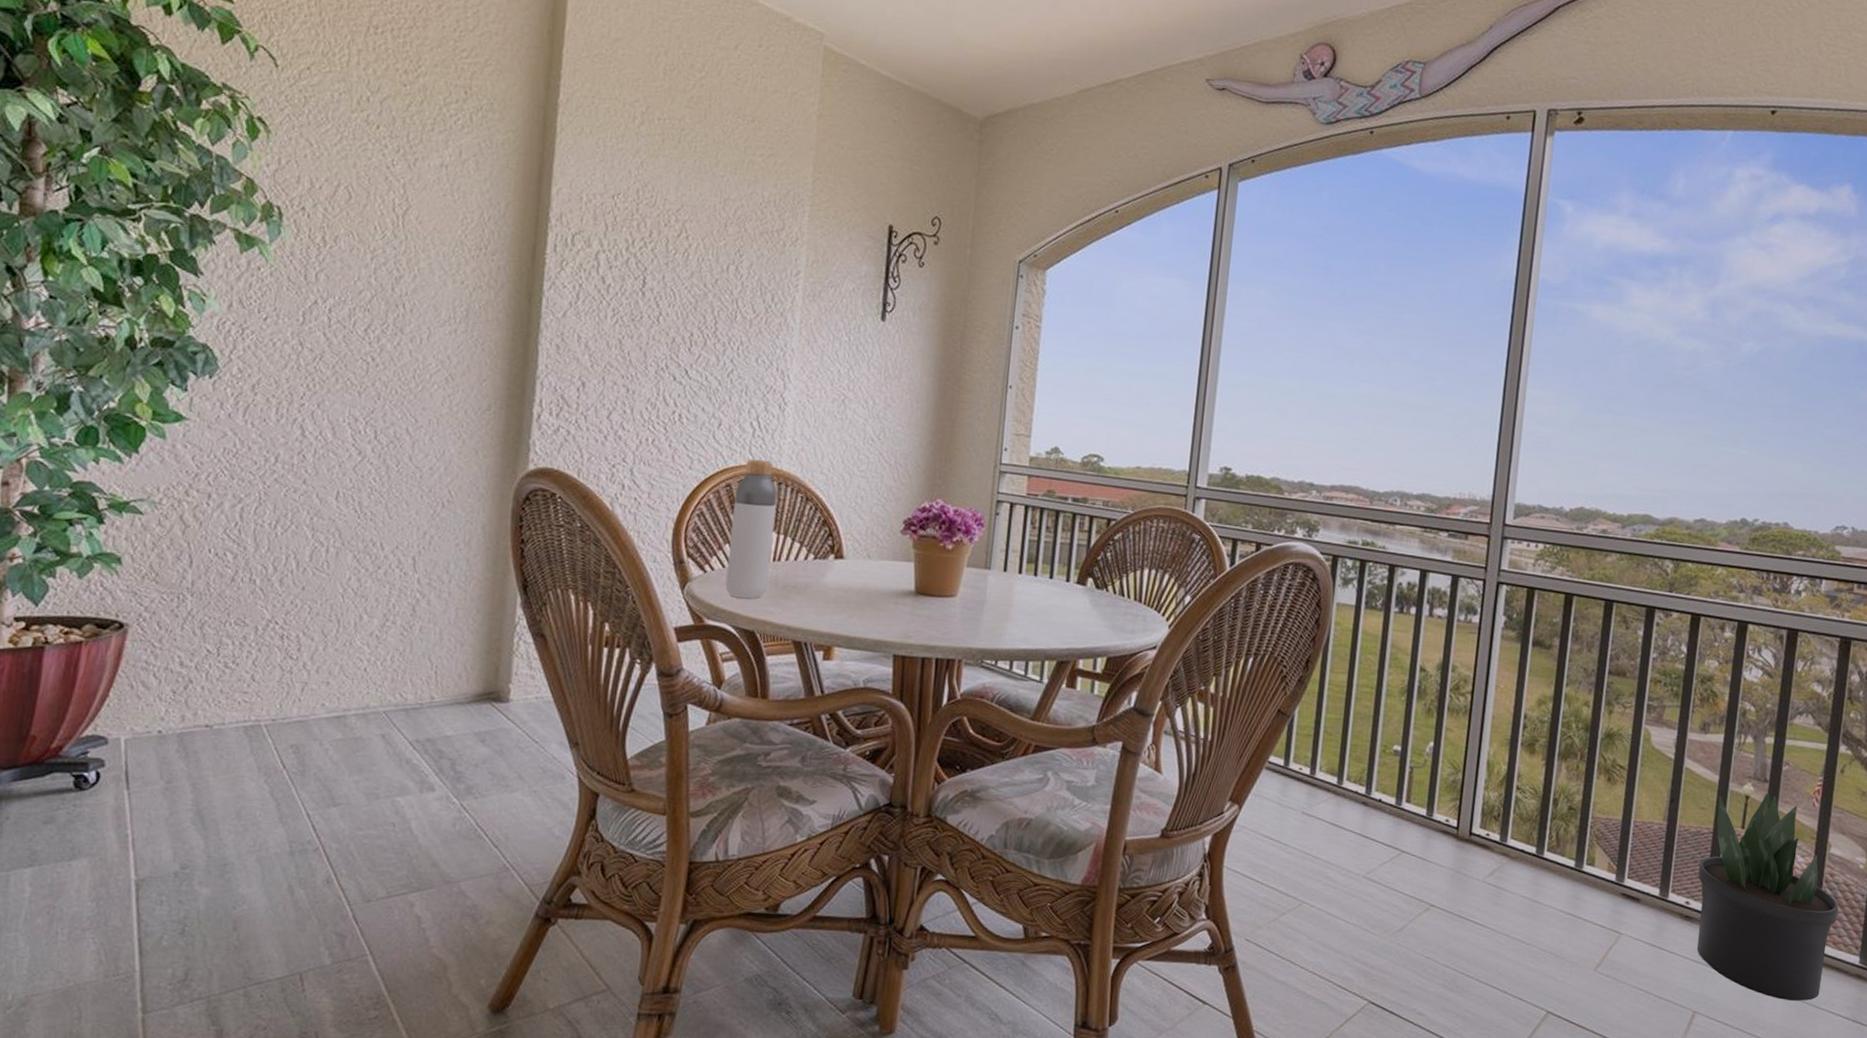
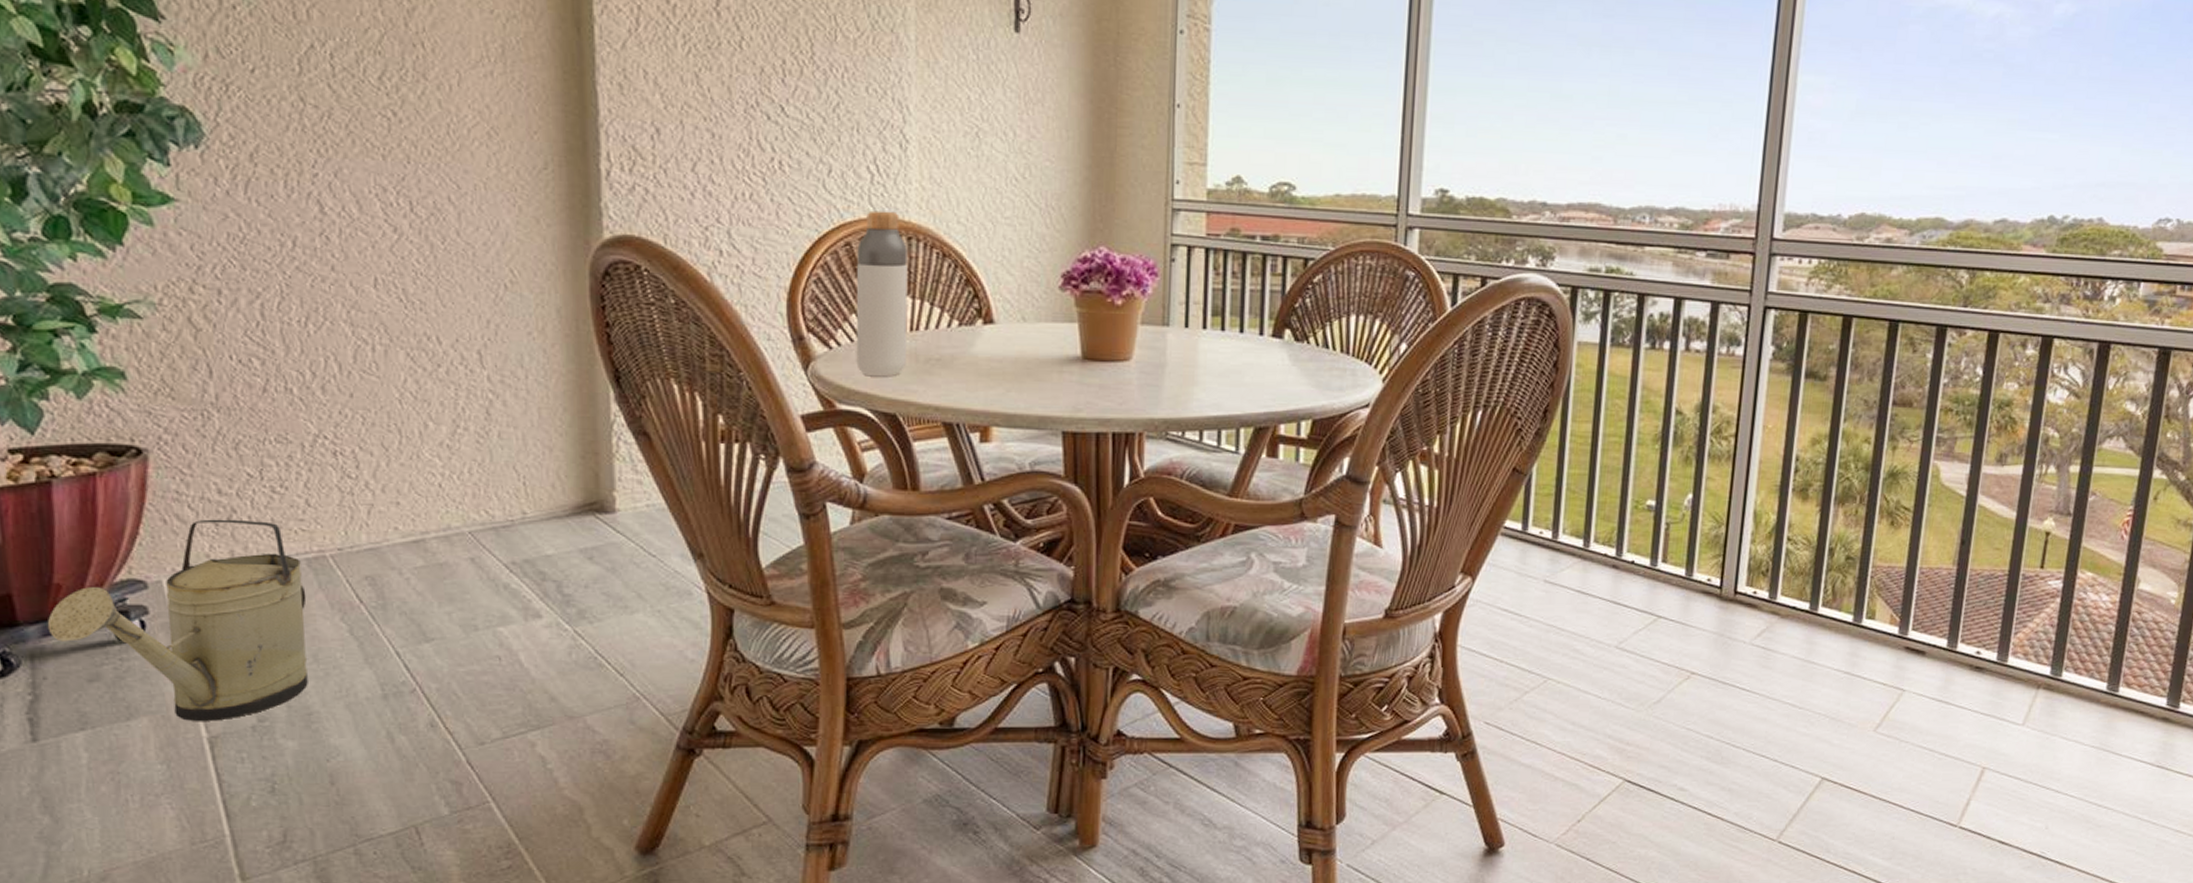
watering can: none [18,687,239,866] -> present [47,519,308,721]
planter: present [1696,793,1839,1001] -> none [1987,528,2146,749]

